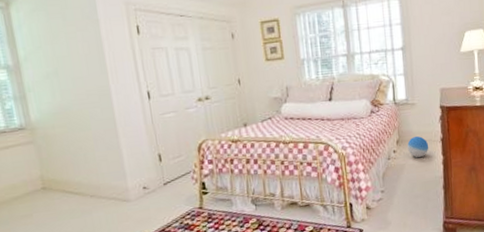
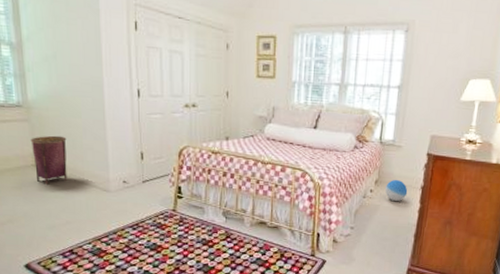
woven basket: none [38,152,83,206] -> present [30,135,68,185]

